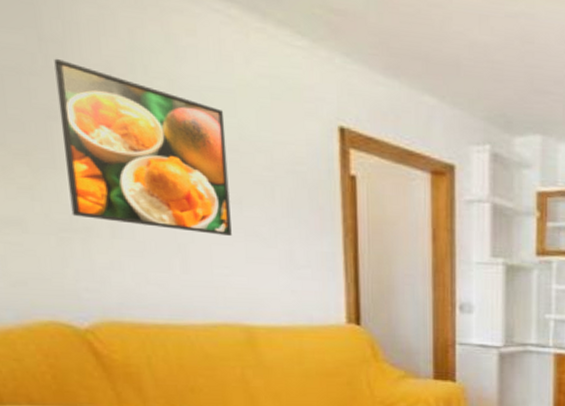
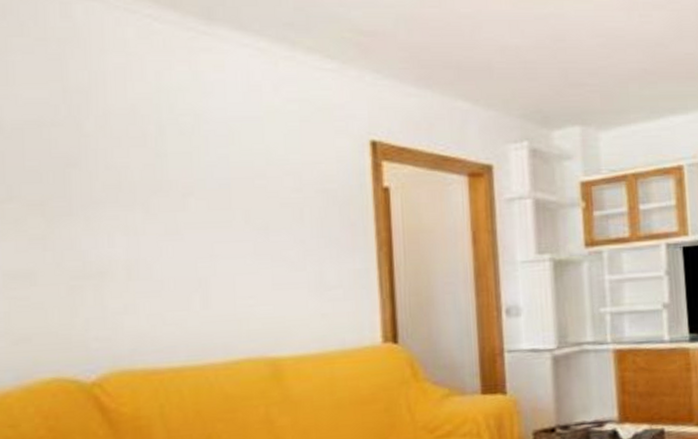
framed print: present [54,58,232,236] -> none [78,107,257,264]

